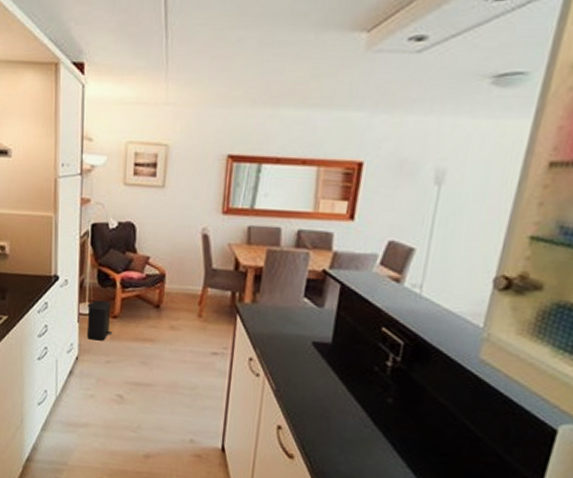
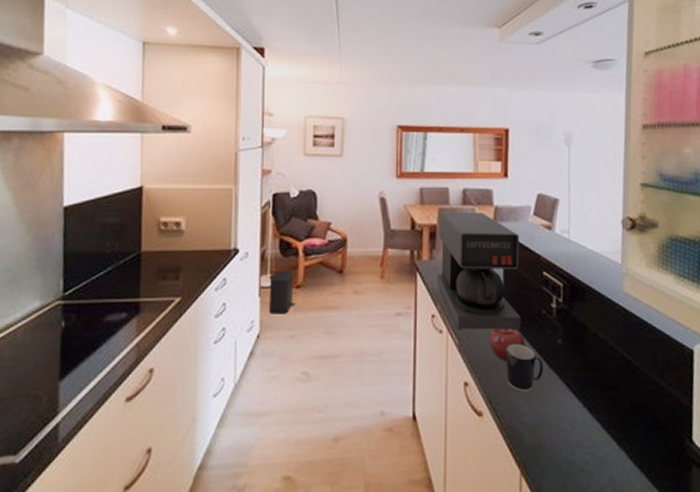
coffee maker: none [258,254,359,384] -> present [437,212,522,330]
fruit: none [309,376,350,412] -> present [489,325,524,361]
mug: none [324,395,368,444] -> present [506,343,543,392]

